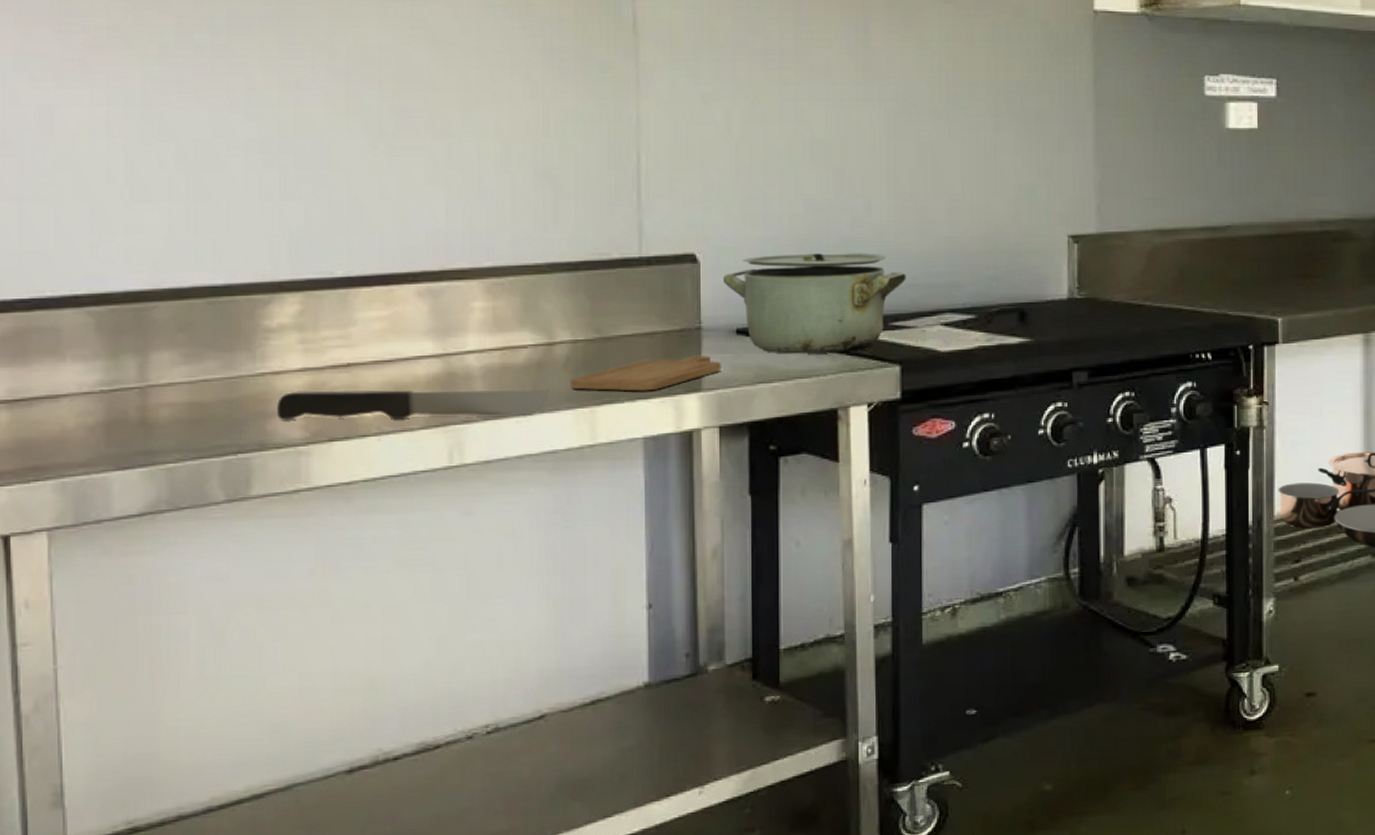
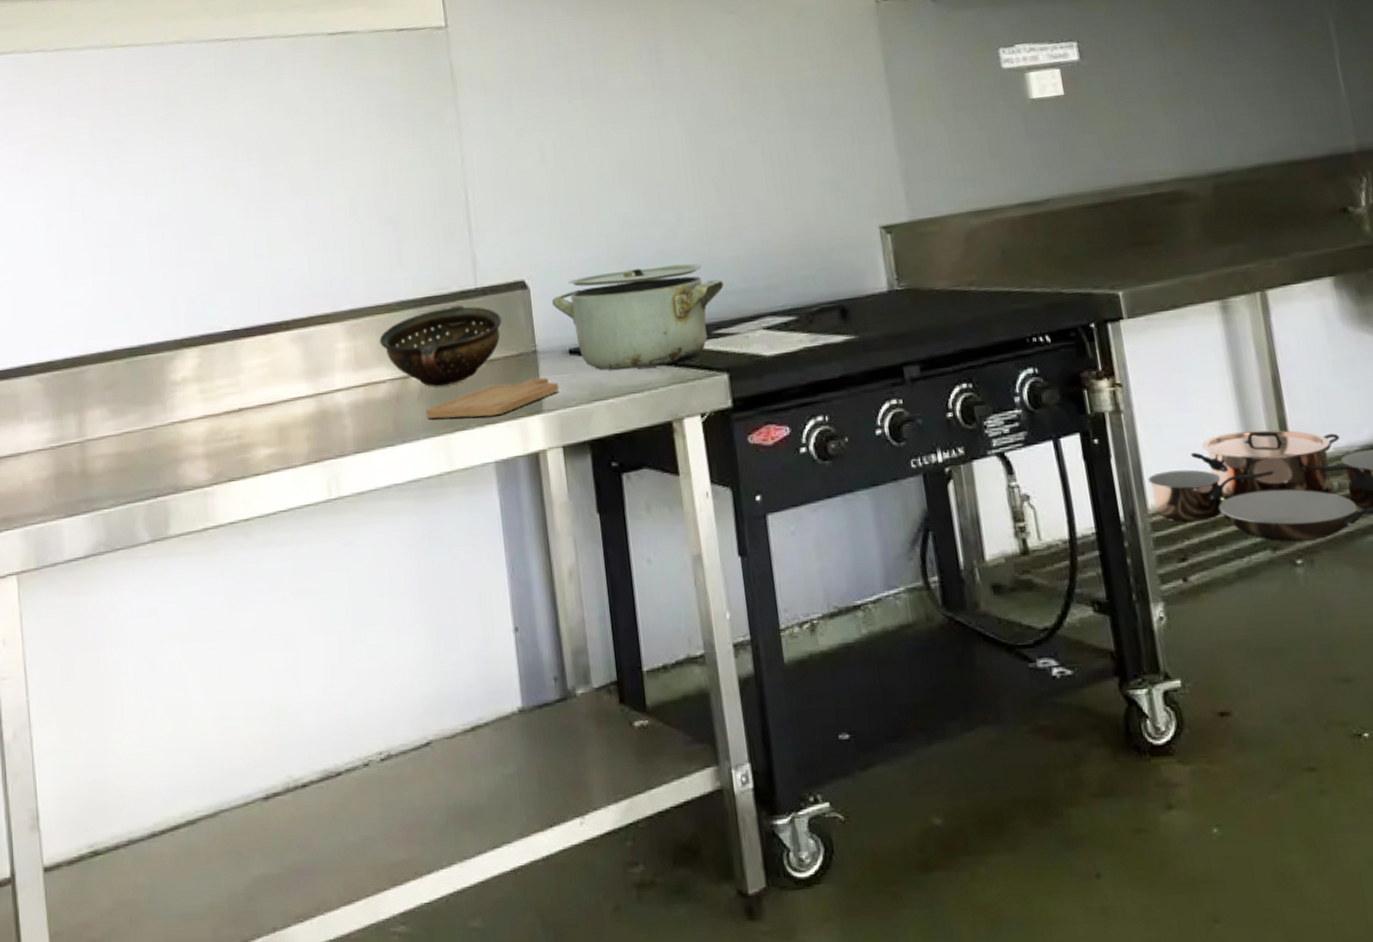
kitchen knife: present [277,388,548,420] -> none [185,420,408,464]
colander: none [524,273,665,356] -> present [379,305,502,386]

